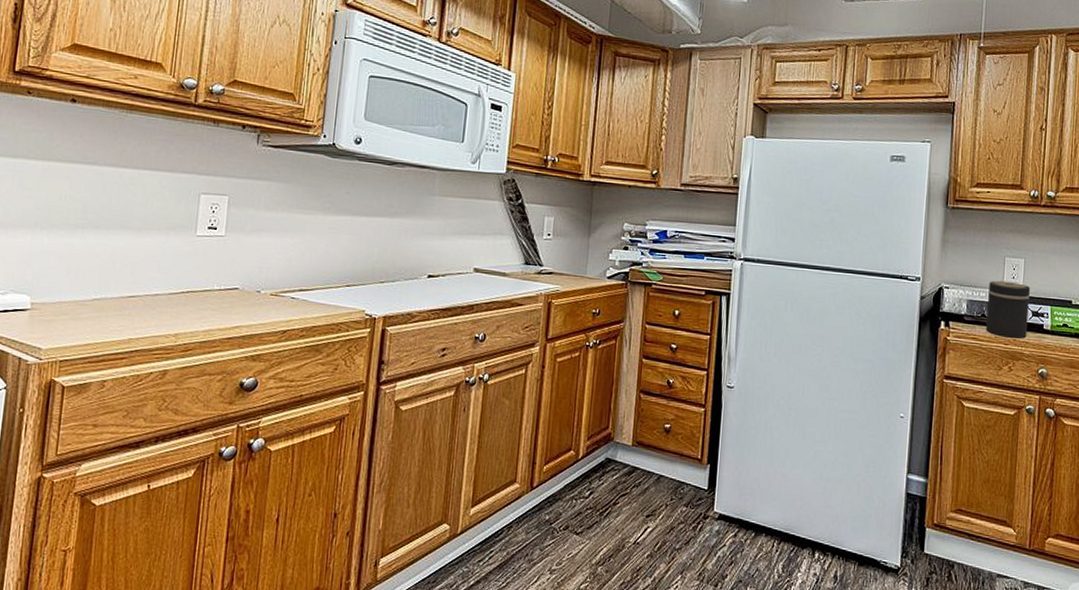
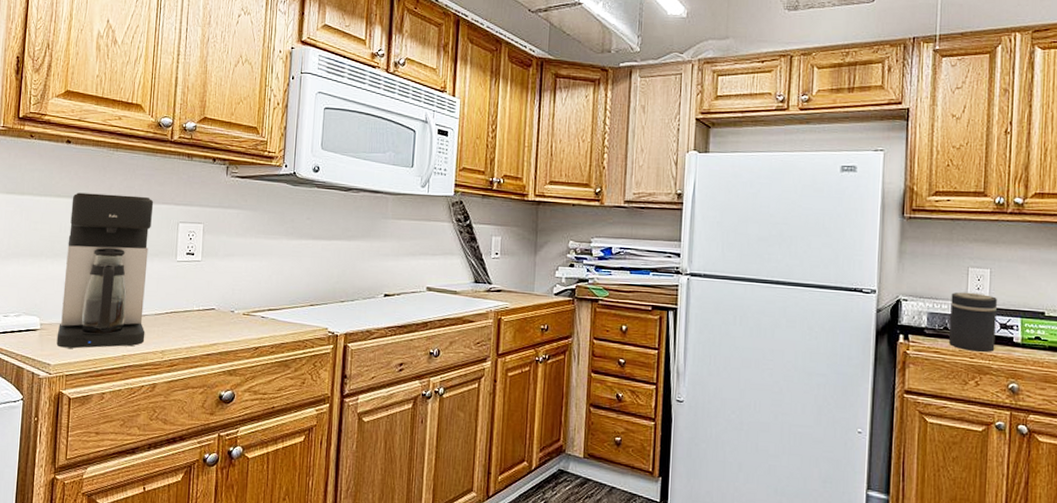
coffee maker: none [49,157,172,331] -> present [56,192,154,349]

